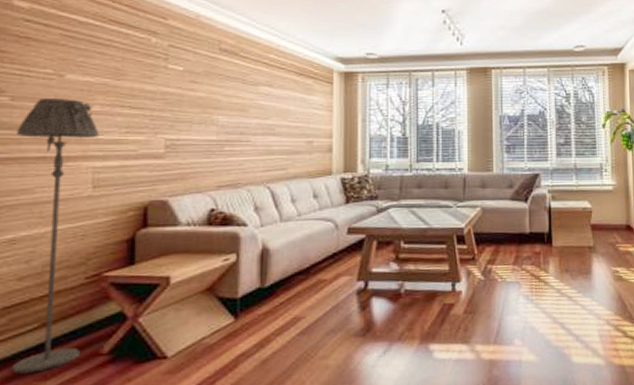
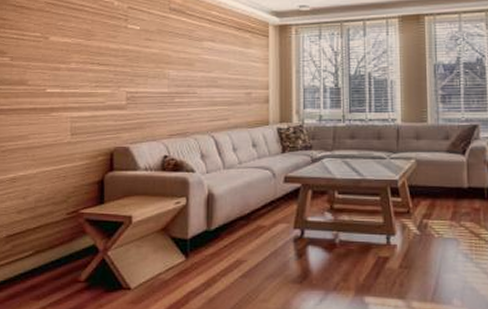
floor lamp: present [11,98,99,374] -> none [14,58,75,293]

